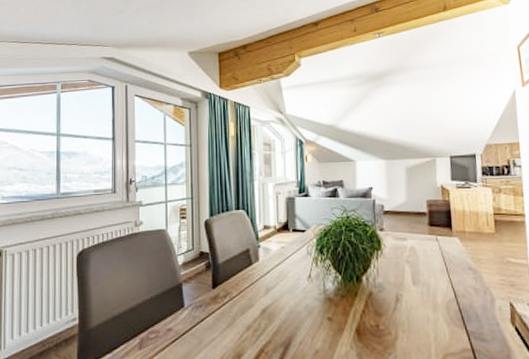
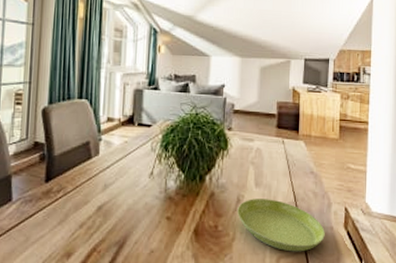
saucer: none [397,296,492,350] -> present [237,199,325,252]

